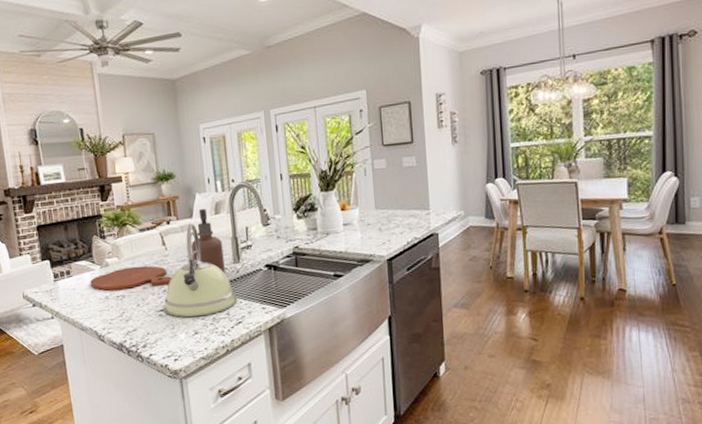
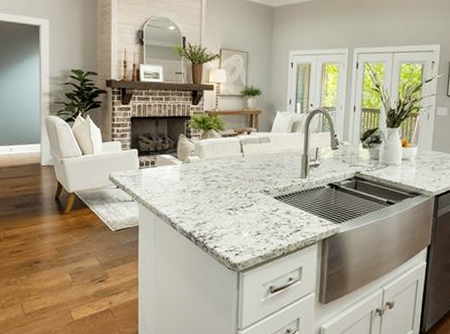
cutting board: present [90,265,172,291] -> none [171,166,245,187]
kettle: present [164,223,237,318] -> none [233,137,299,220]
soap dispenser: present [190,208,225,273] -> none [265,125,294,185]

